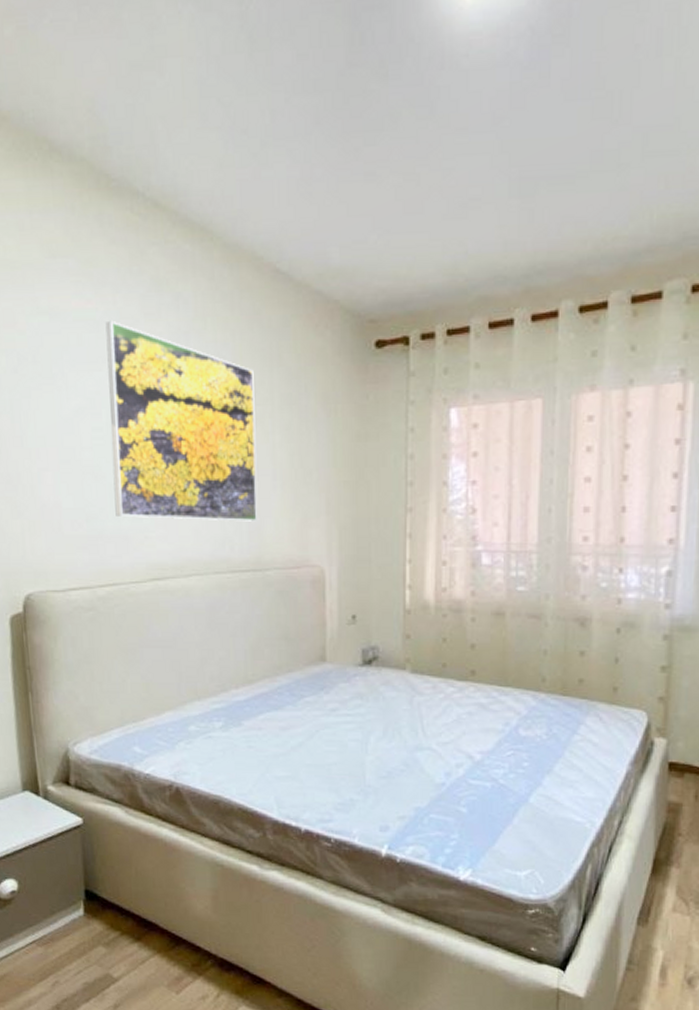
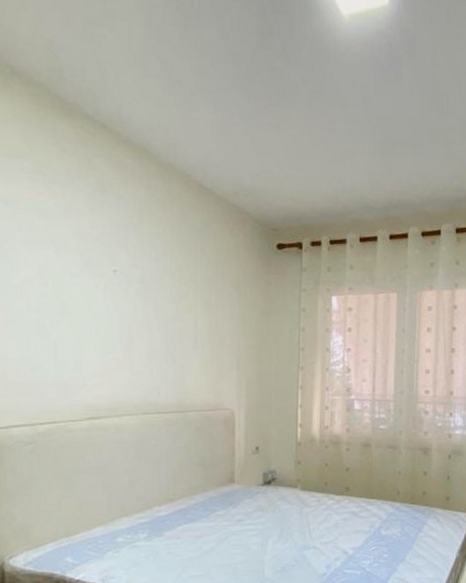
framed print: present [105,320,257,522] -> none [55,211,181,374]

